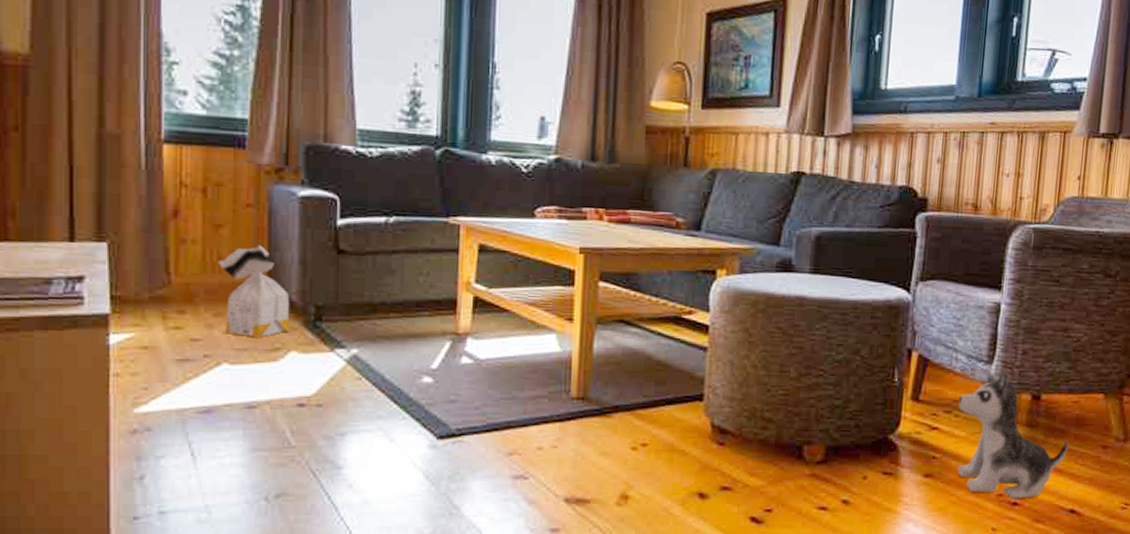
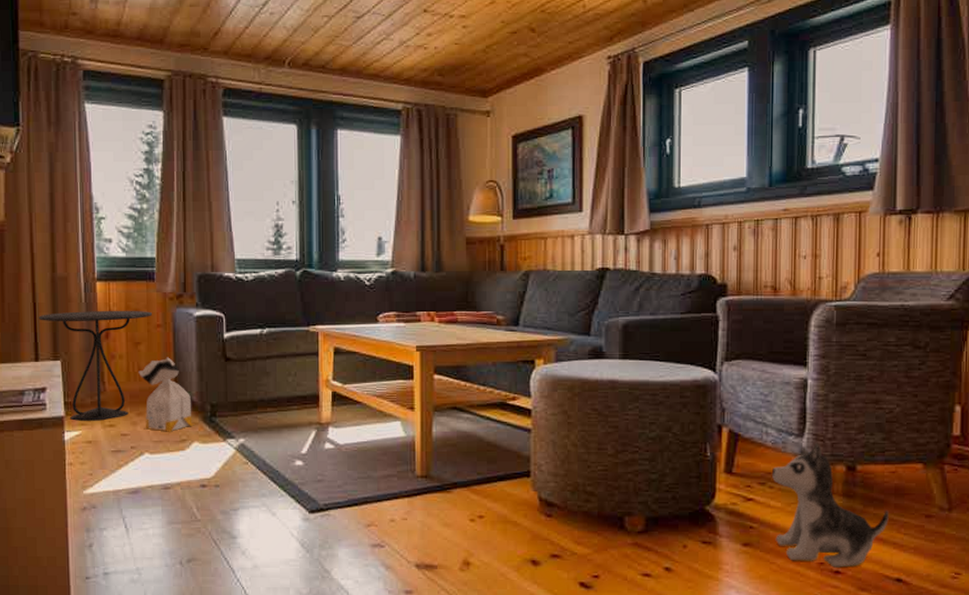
side table: none [76,180,240,322] -> present [38,310,152,422]

